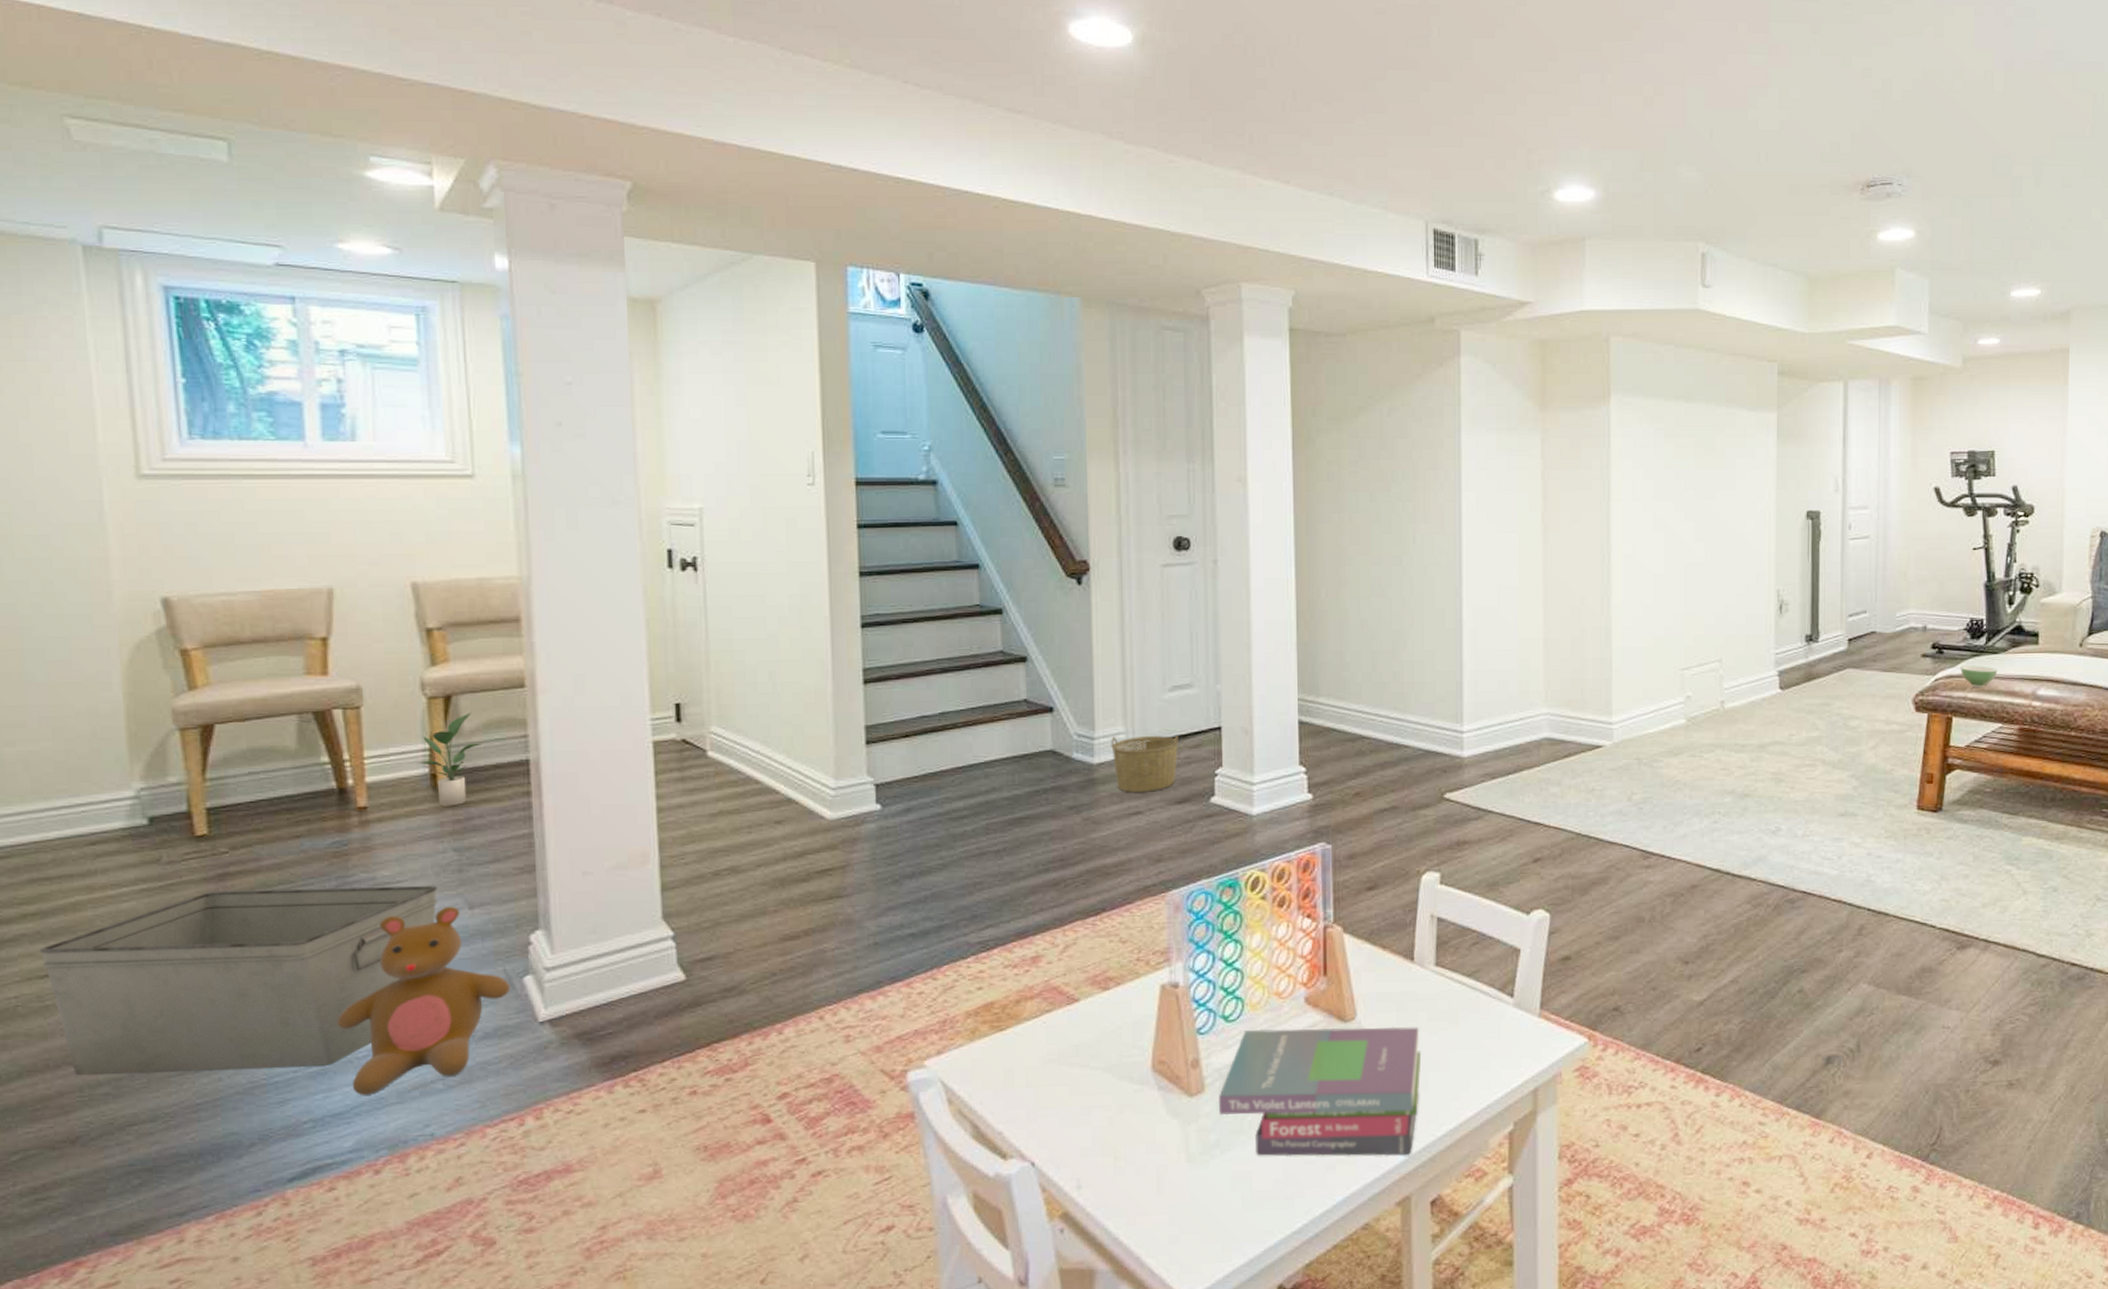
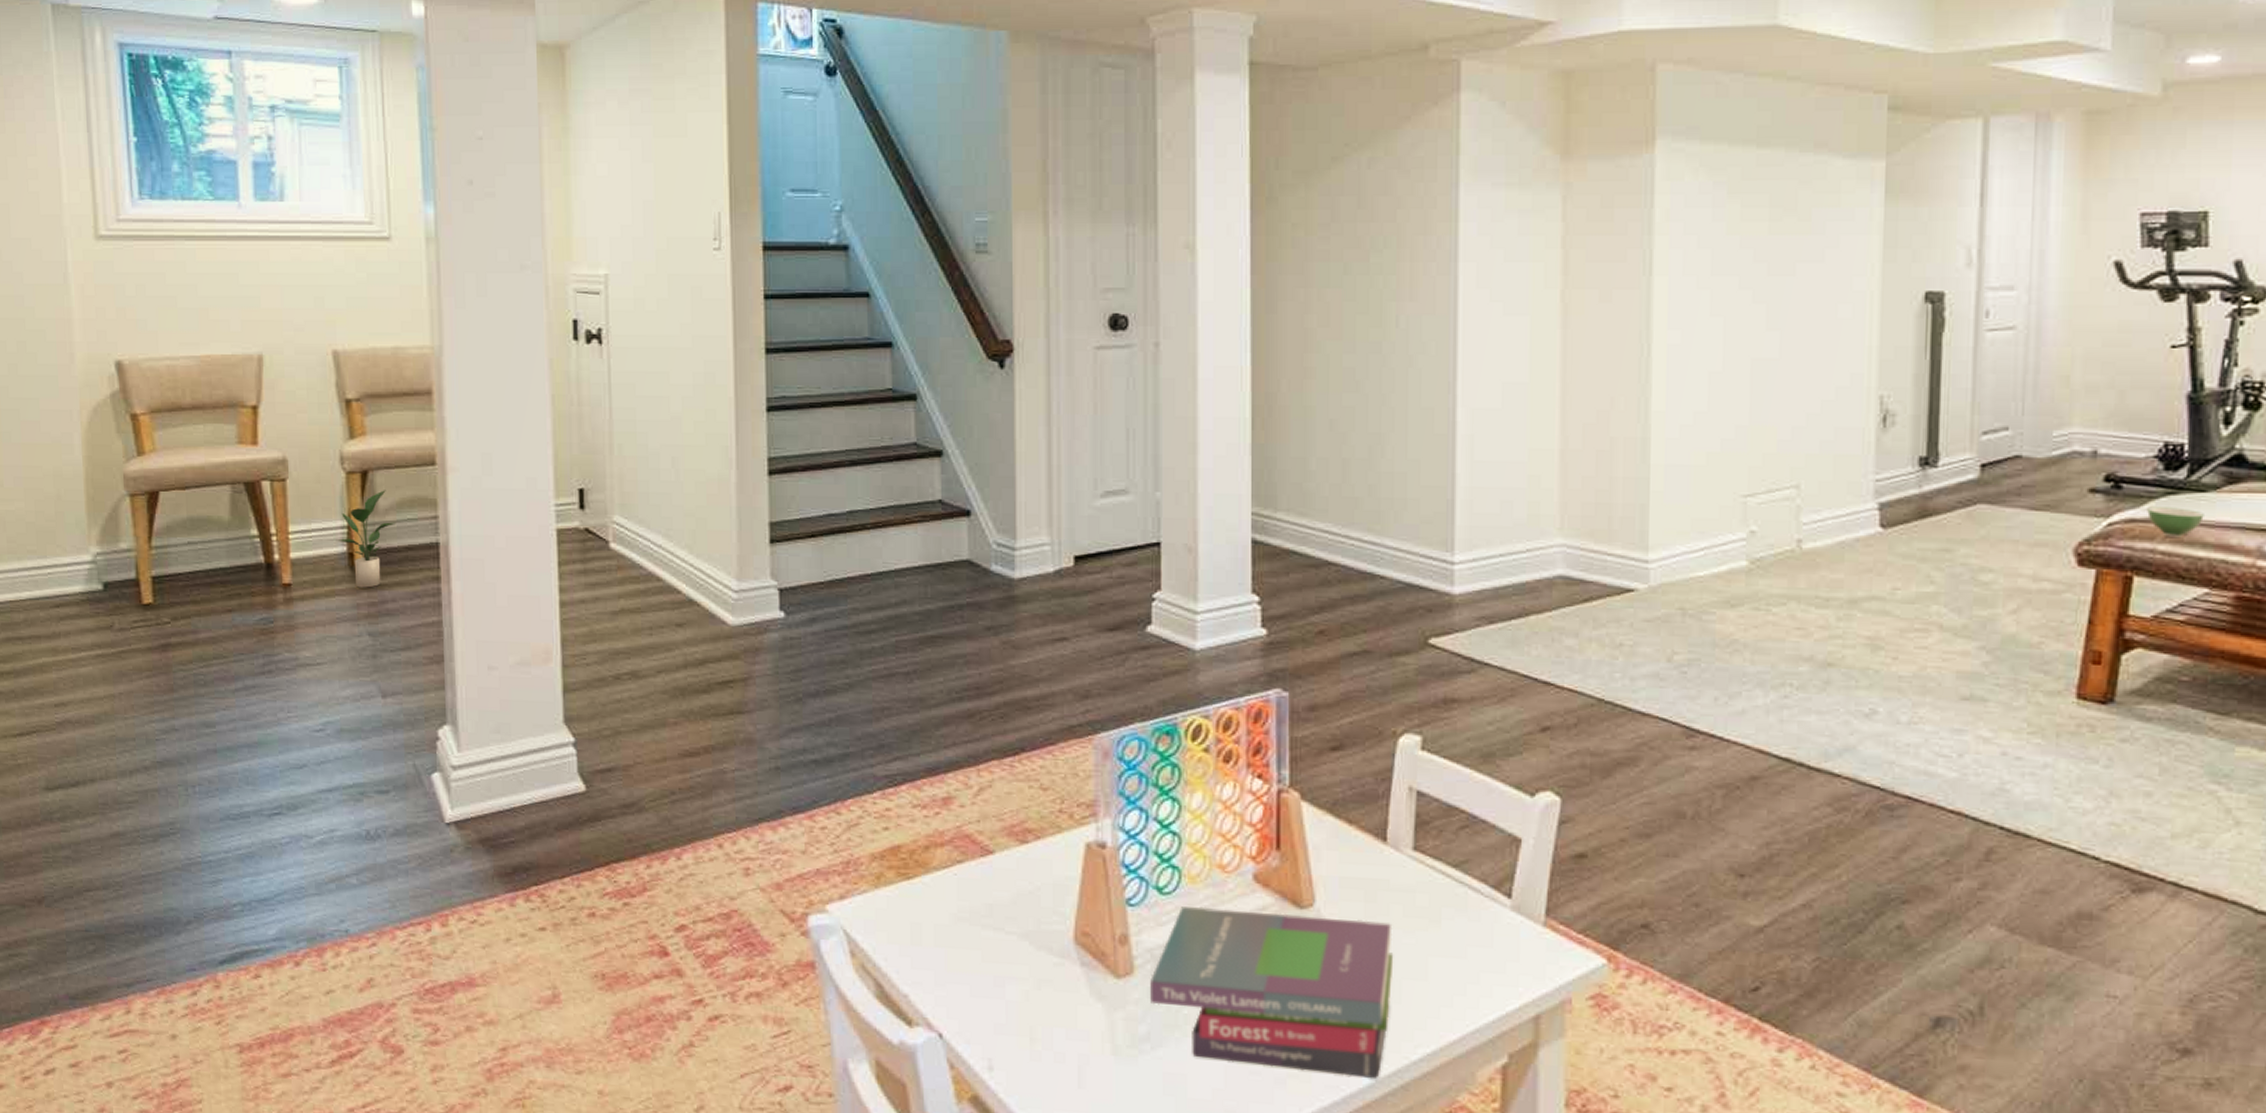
storage bin: present [40,885,439,1075] -> none [14,661,354,849]
teddy bear: present [336,906,511,1095] -> none [263,693,420,883]
basket: present [1111,736,1179,792] -> none [1034,547,1111,615]

